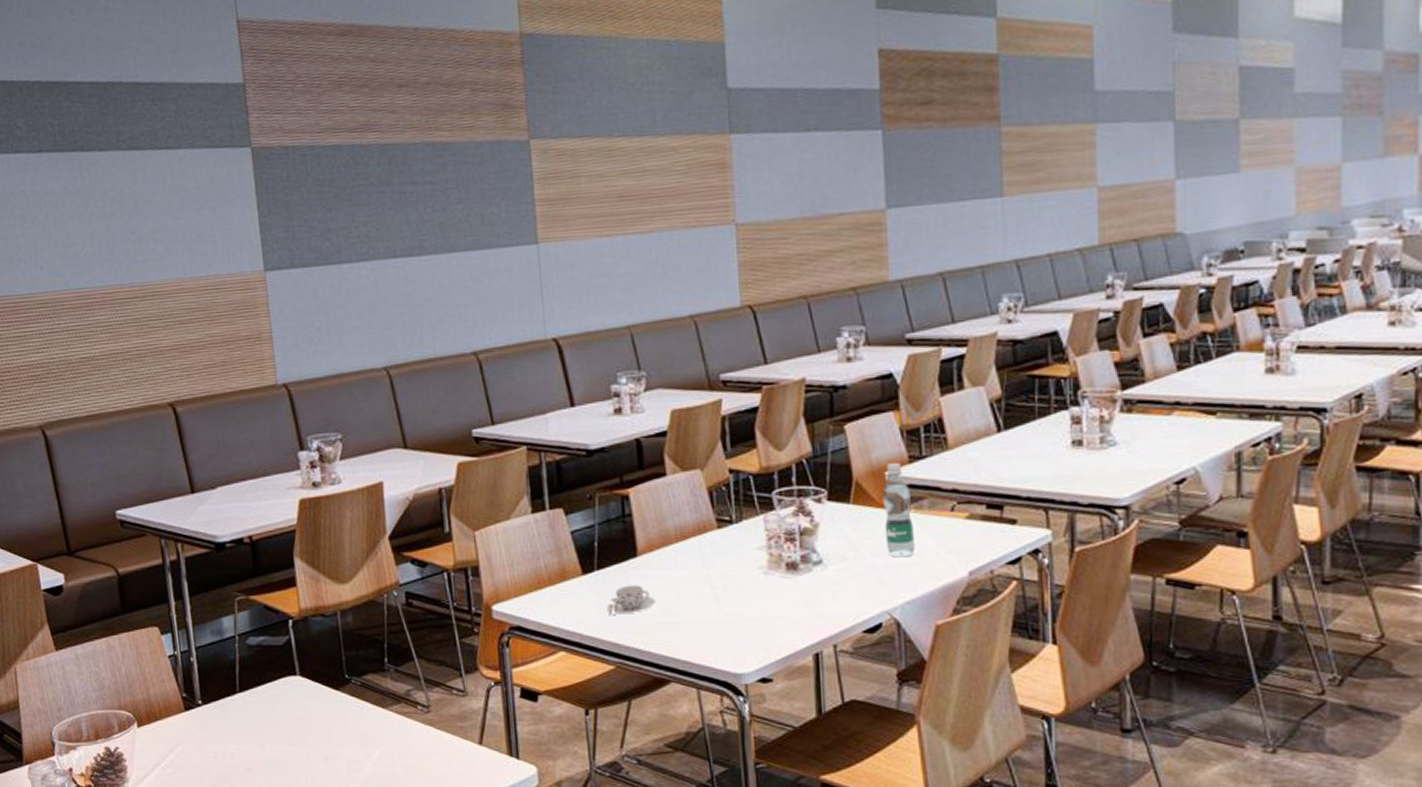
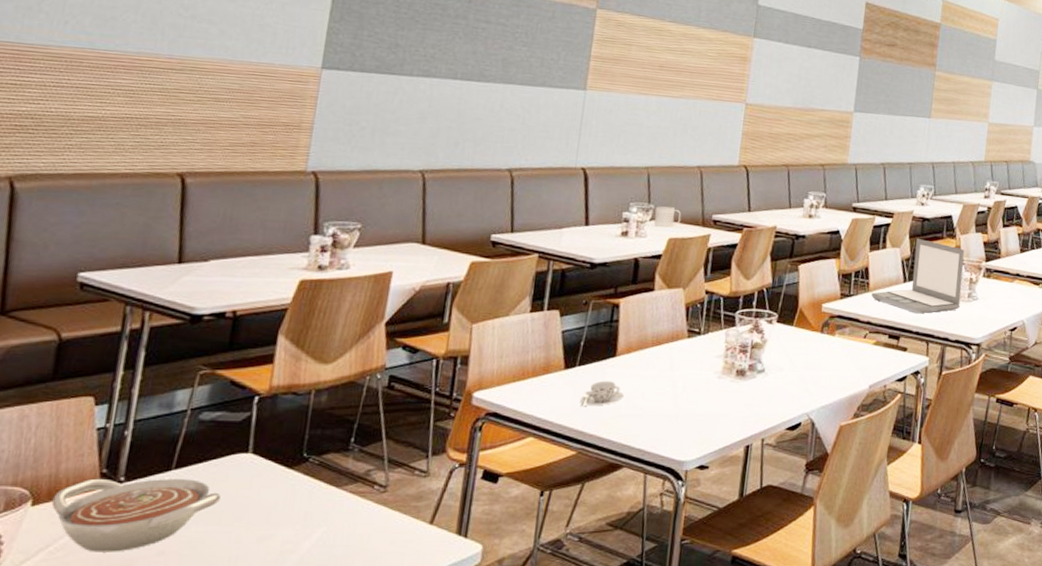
bowl: none [151,702,284,769] -> present [51,478,221,552]
mug: none [648,371,682,399] -> present [654,206,682,228]
bottle: present [881,463,915,558] -> none [814,298,838,371]
laptop: none [953,369,1089,473] -> present [872,238,965,314]

